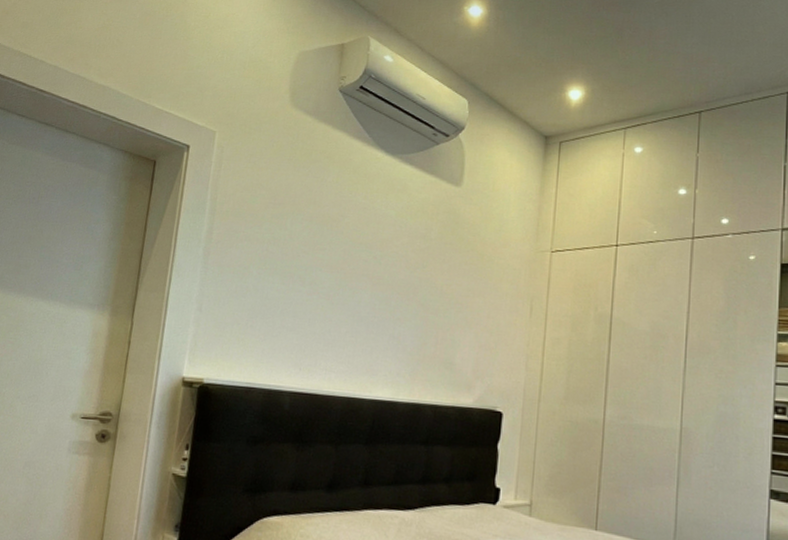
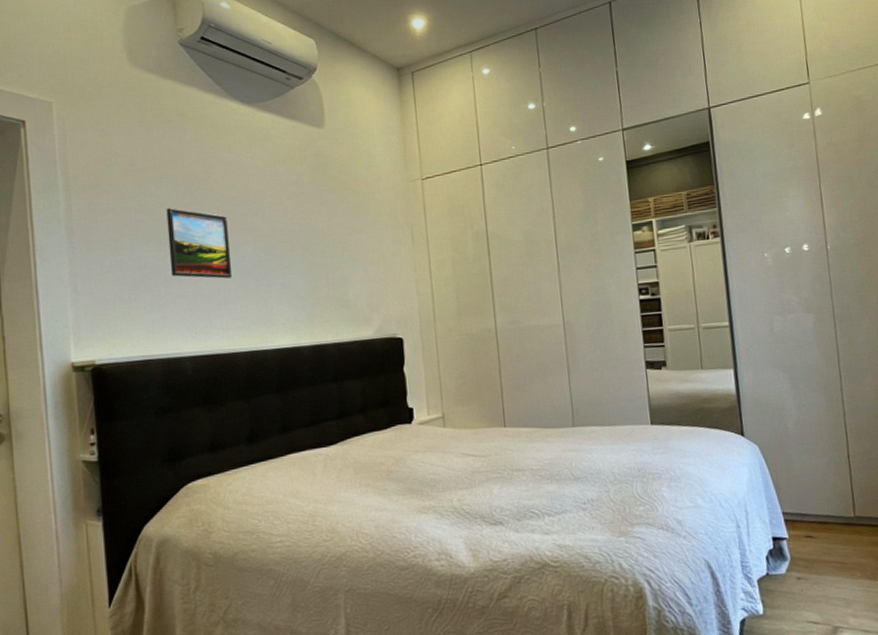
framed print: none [288,244,351,321] -> present [166,208,233,279]

